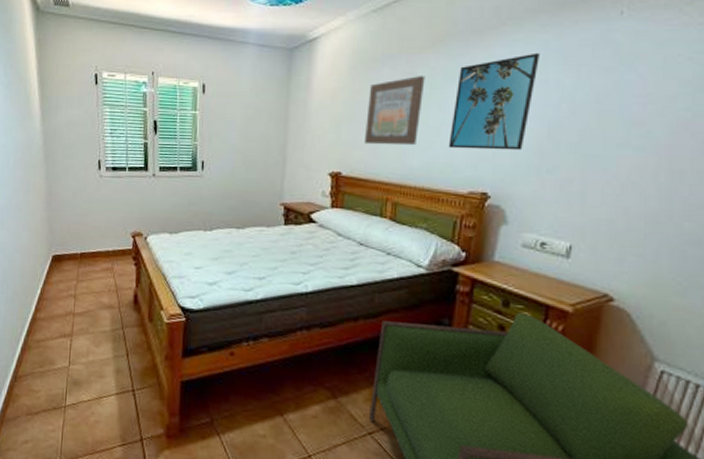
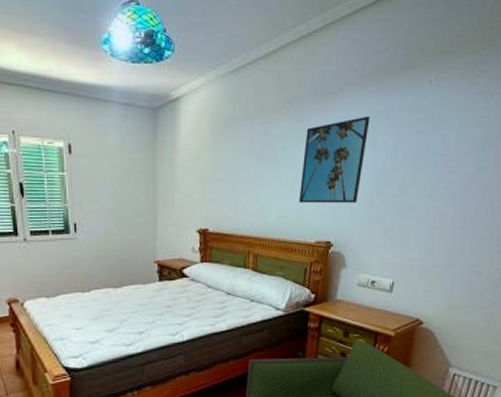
wall art: present [363,76,425,146] -> none [227,136,278,202]

